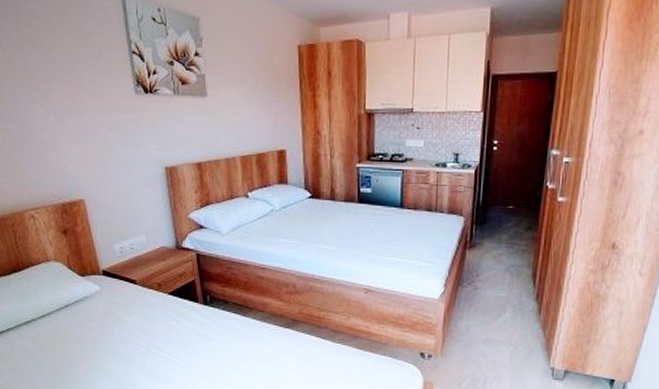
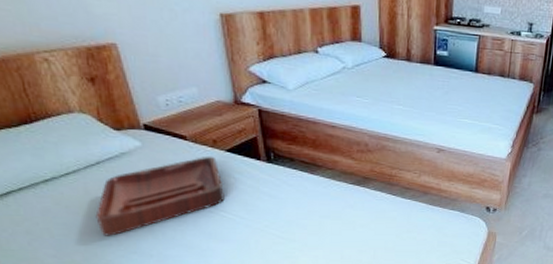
decorative tray: none [63,299,167,375] -> present [95,156,225,236]

